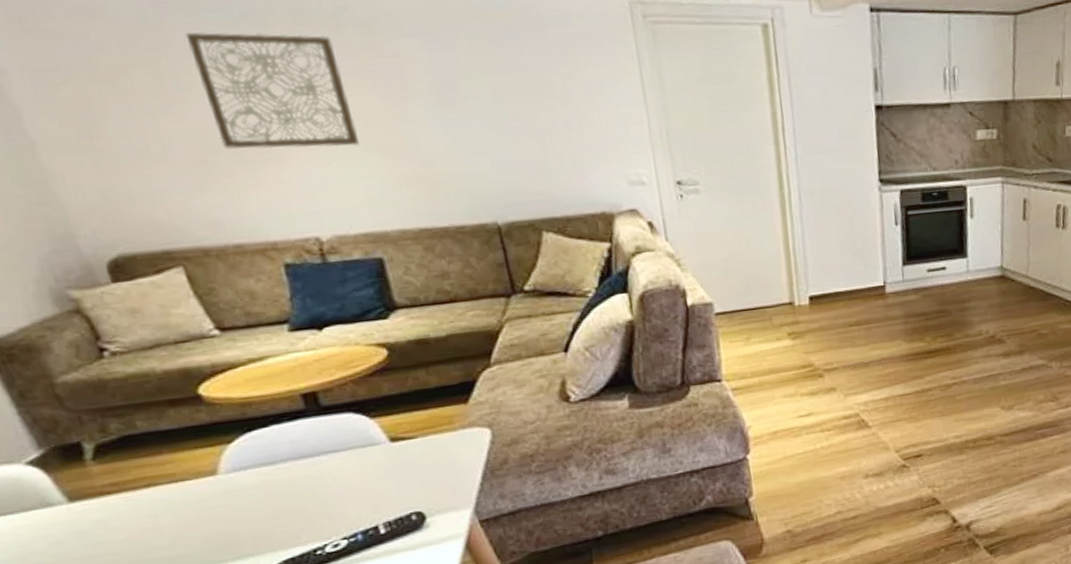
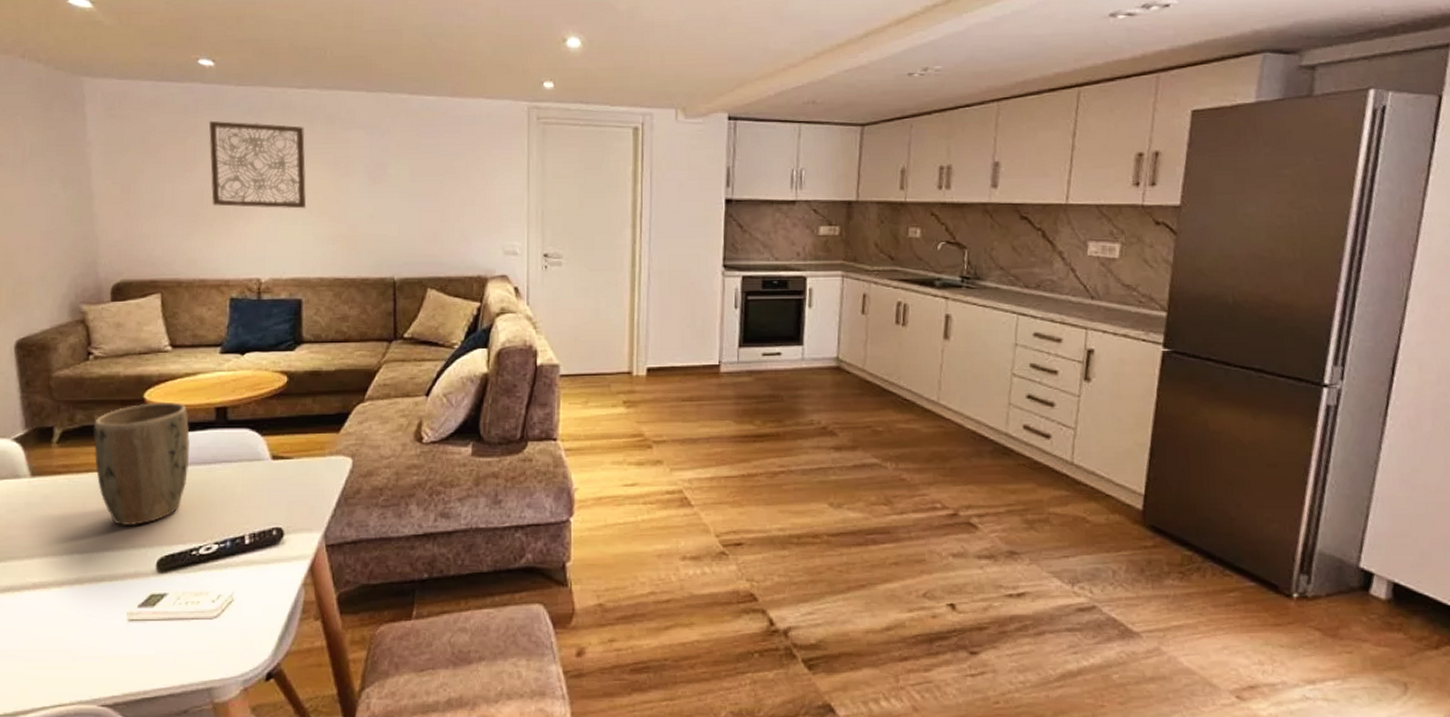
plant pot: none [137,394,288,539] -> present [93,401,190,527]

